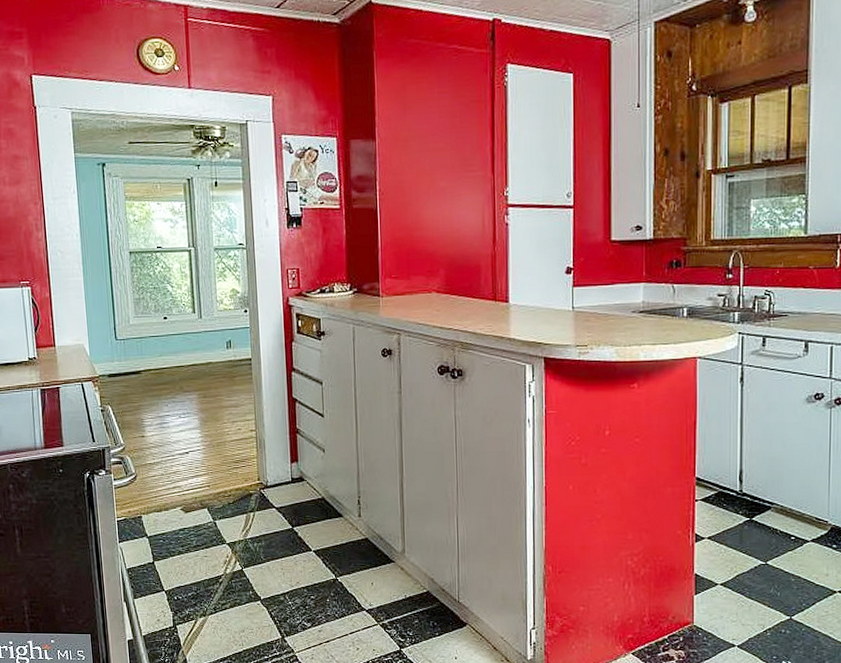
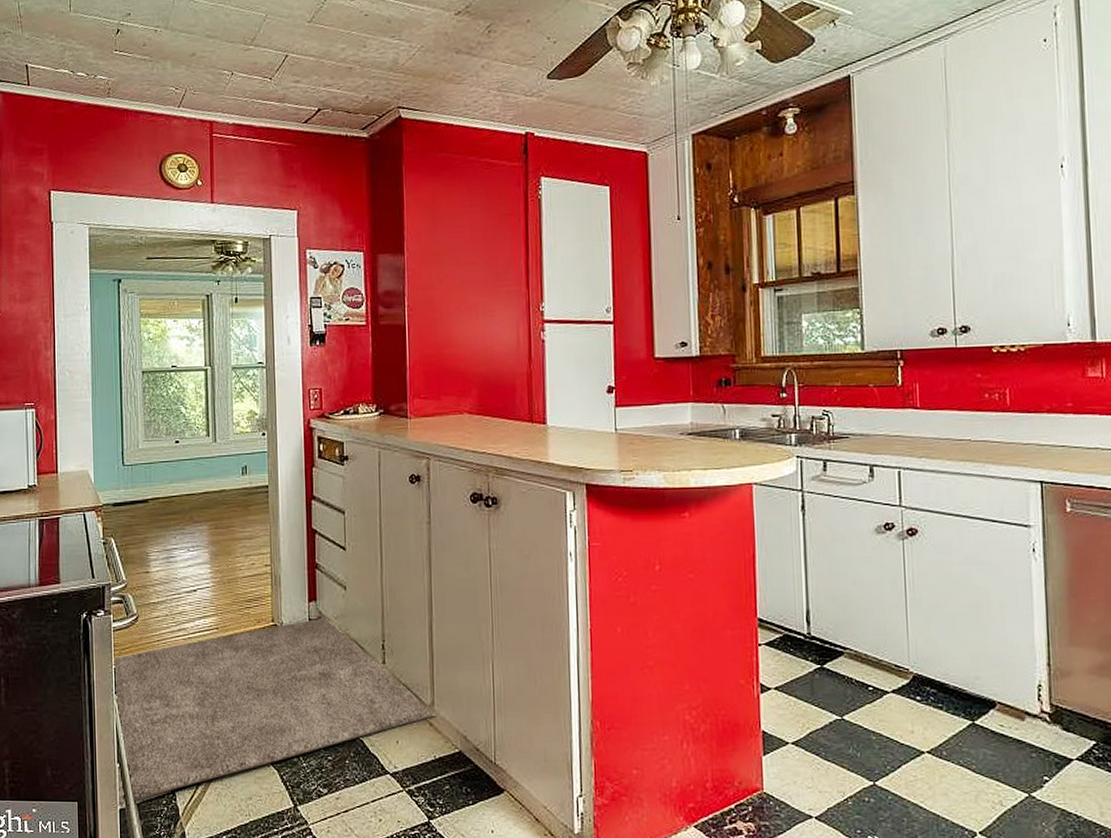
rug: none [115,476,405,637] -> present [112,617,434,806]

